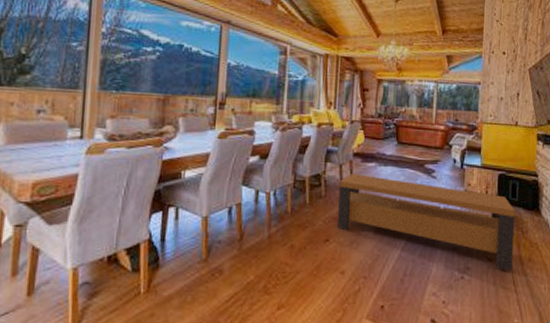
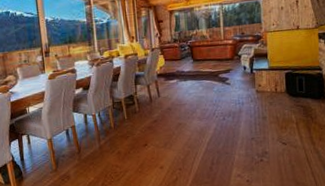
bench: present [337,173,516,271] -> none [149,90,305,151]

